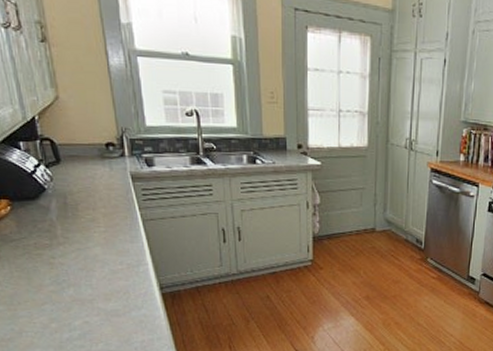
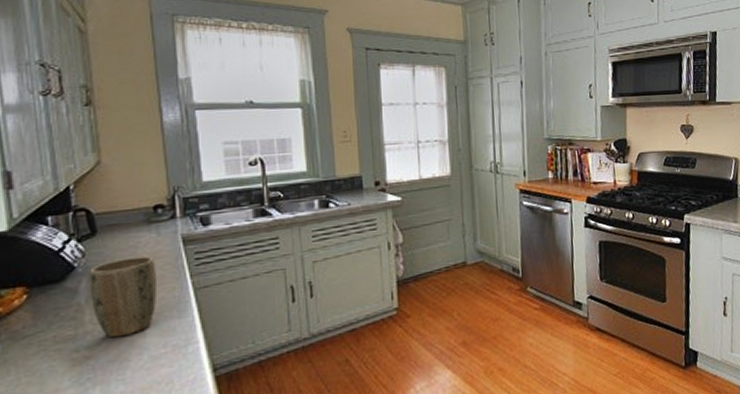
plant pot: none [57,186,113,251] -> present [89,256,158,338]

